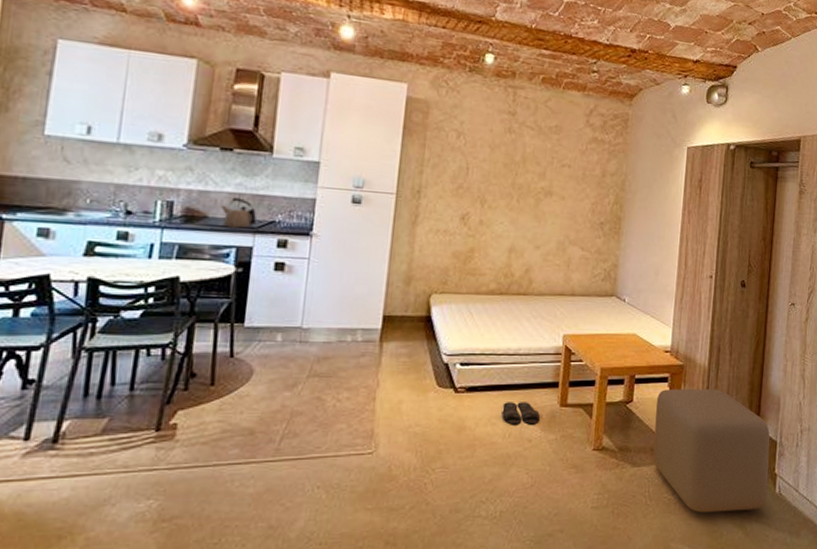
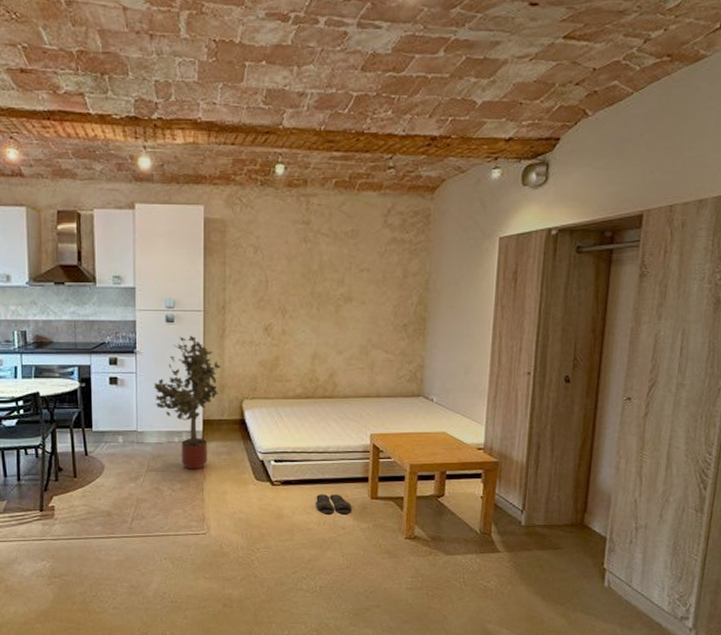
kettle: present [221,197,257,230] -> none [62,324,90,351]
potted tree: none [327,219,410,375] -> present [153,335,221,470]
pouf: present [653,389,770,513] -> none [467,485,599,601]

